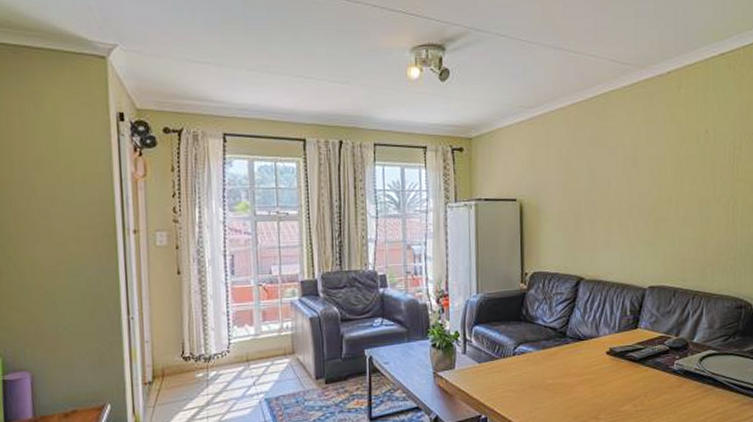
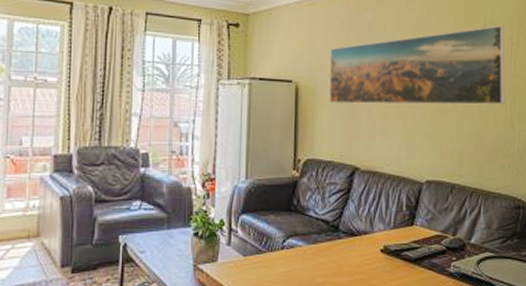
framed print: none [551,131,727,218] -> present [329,25,505,105]

